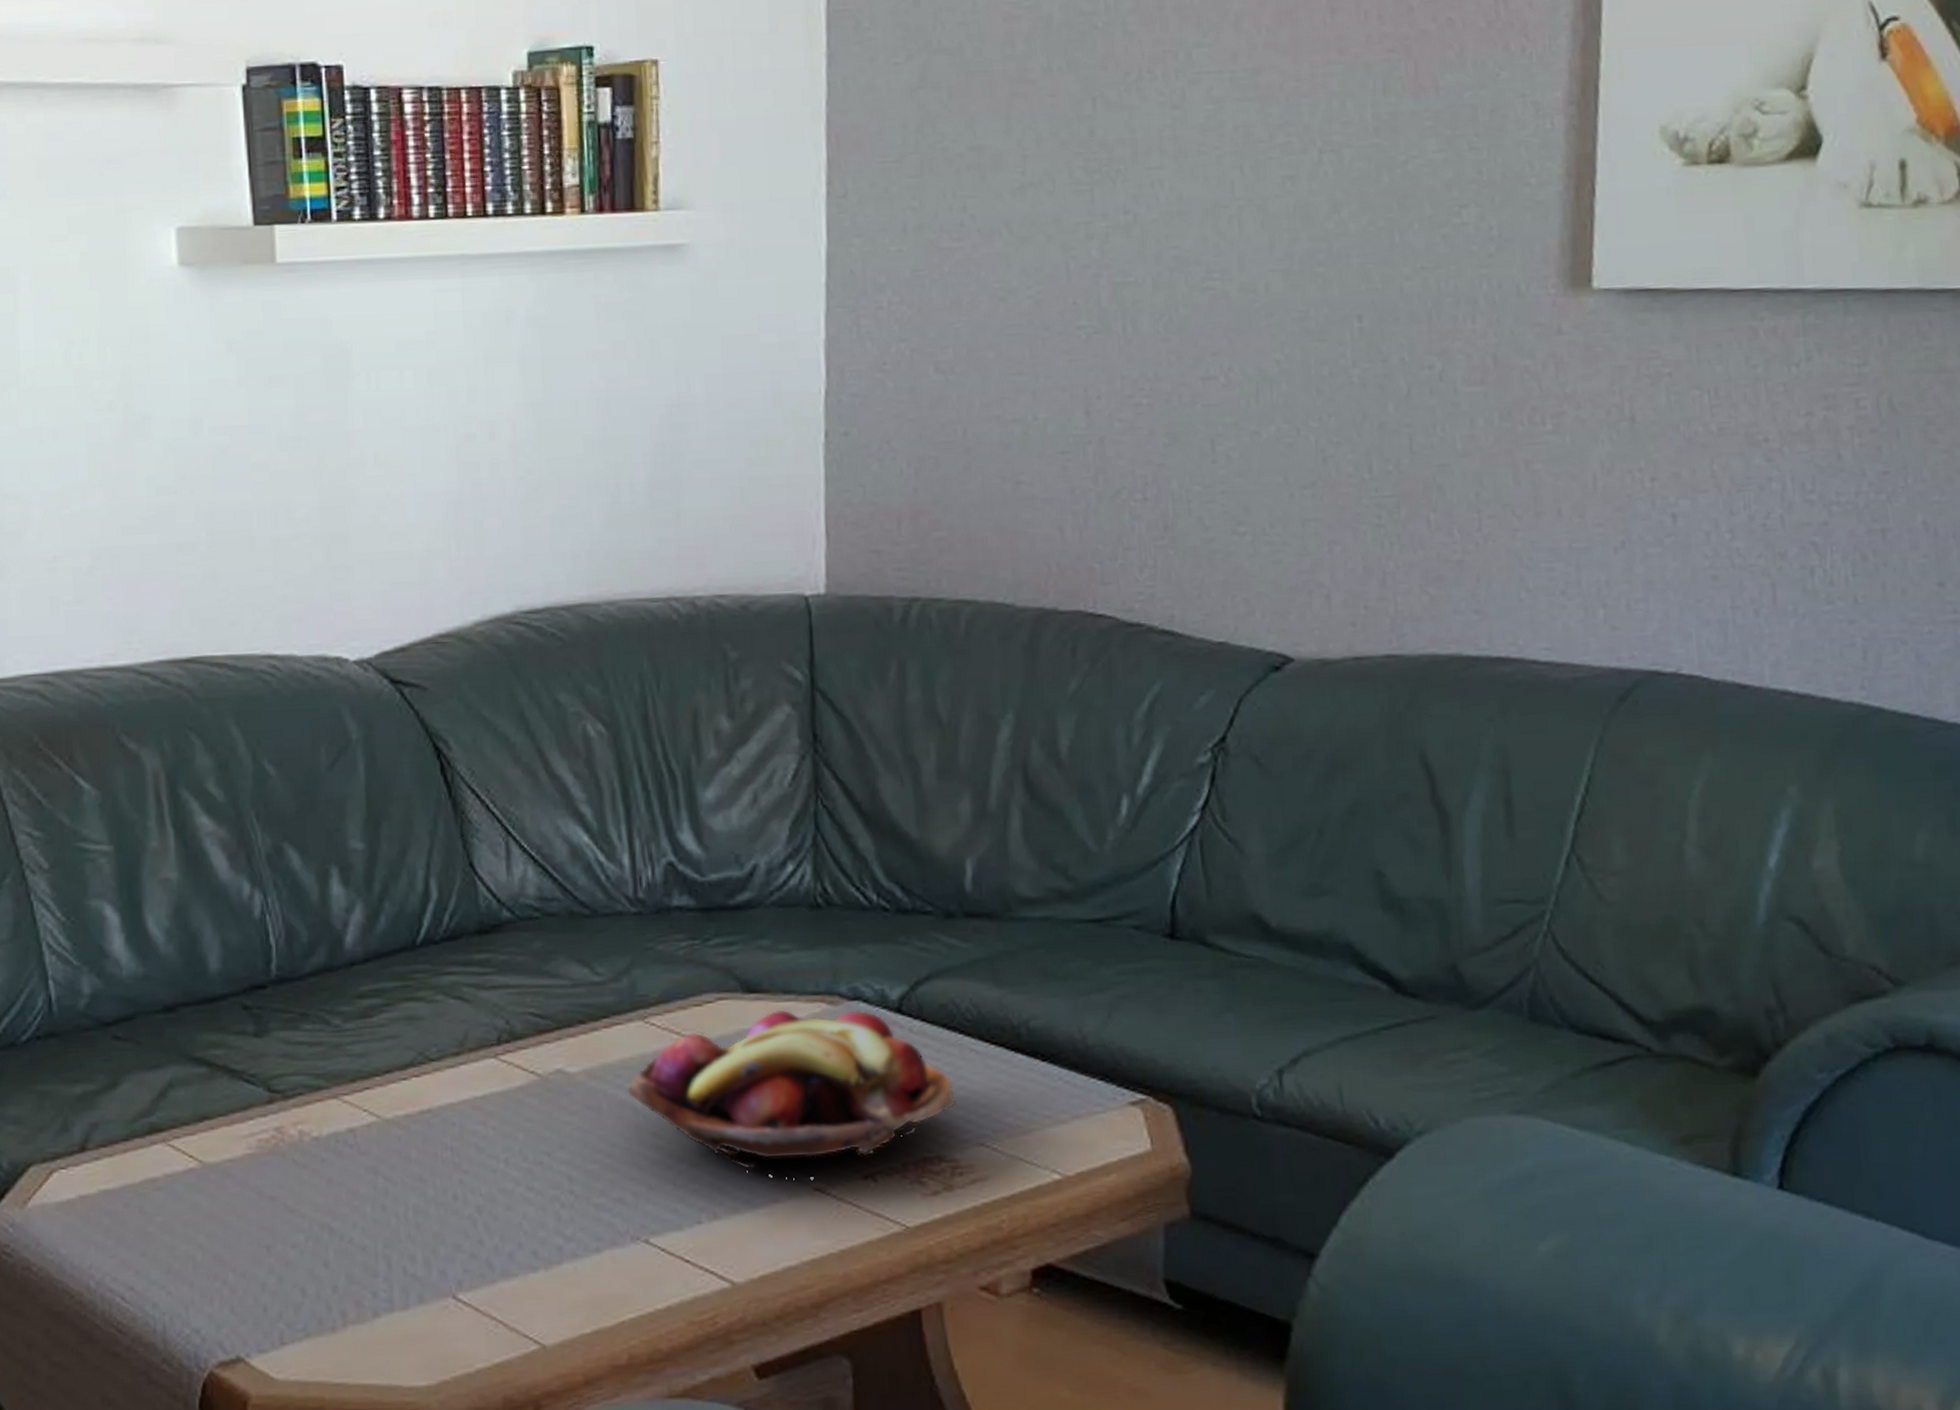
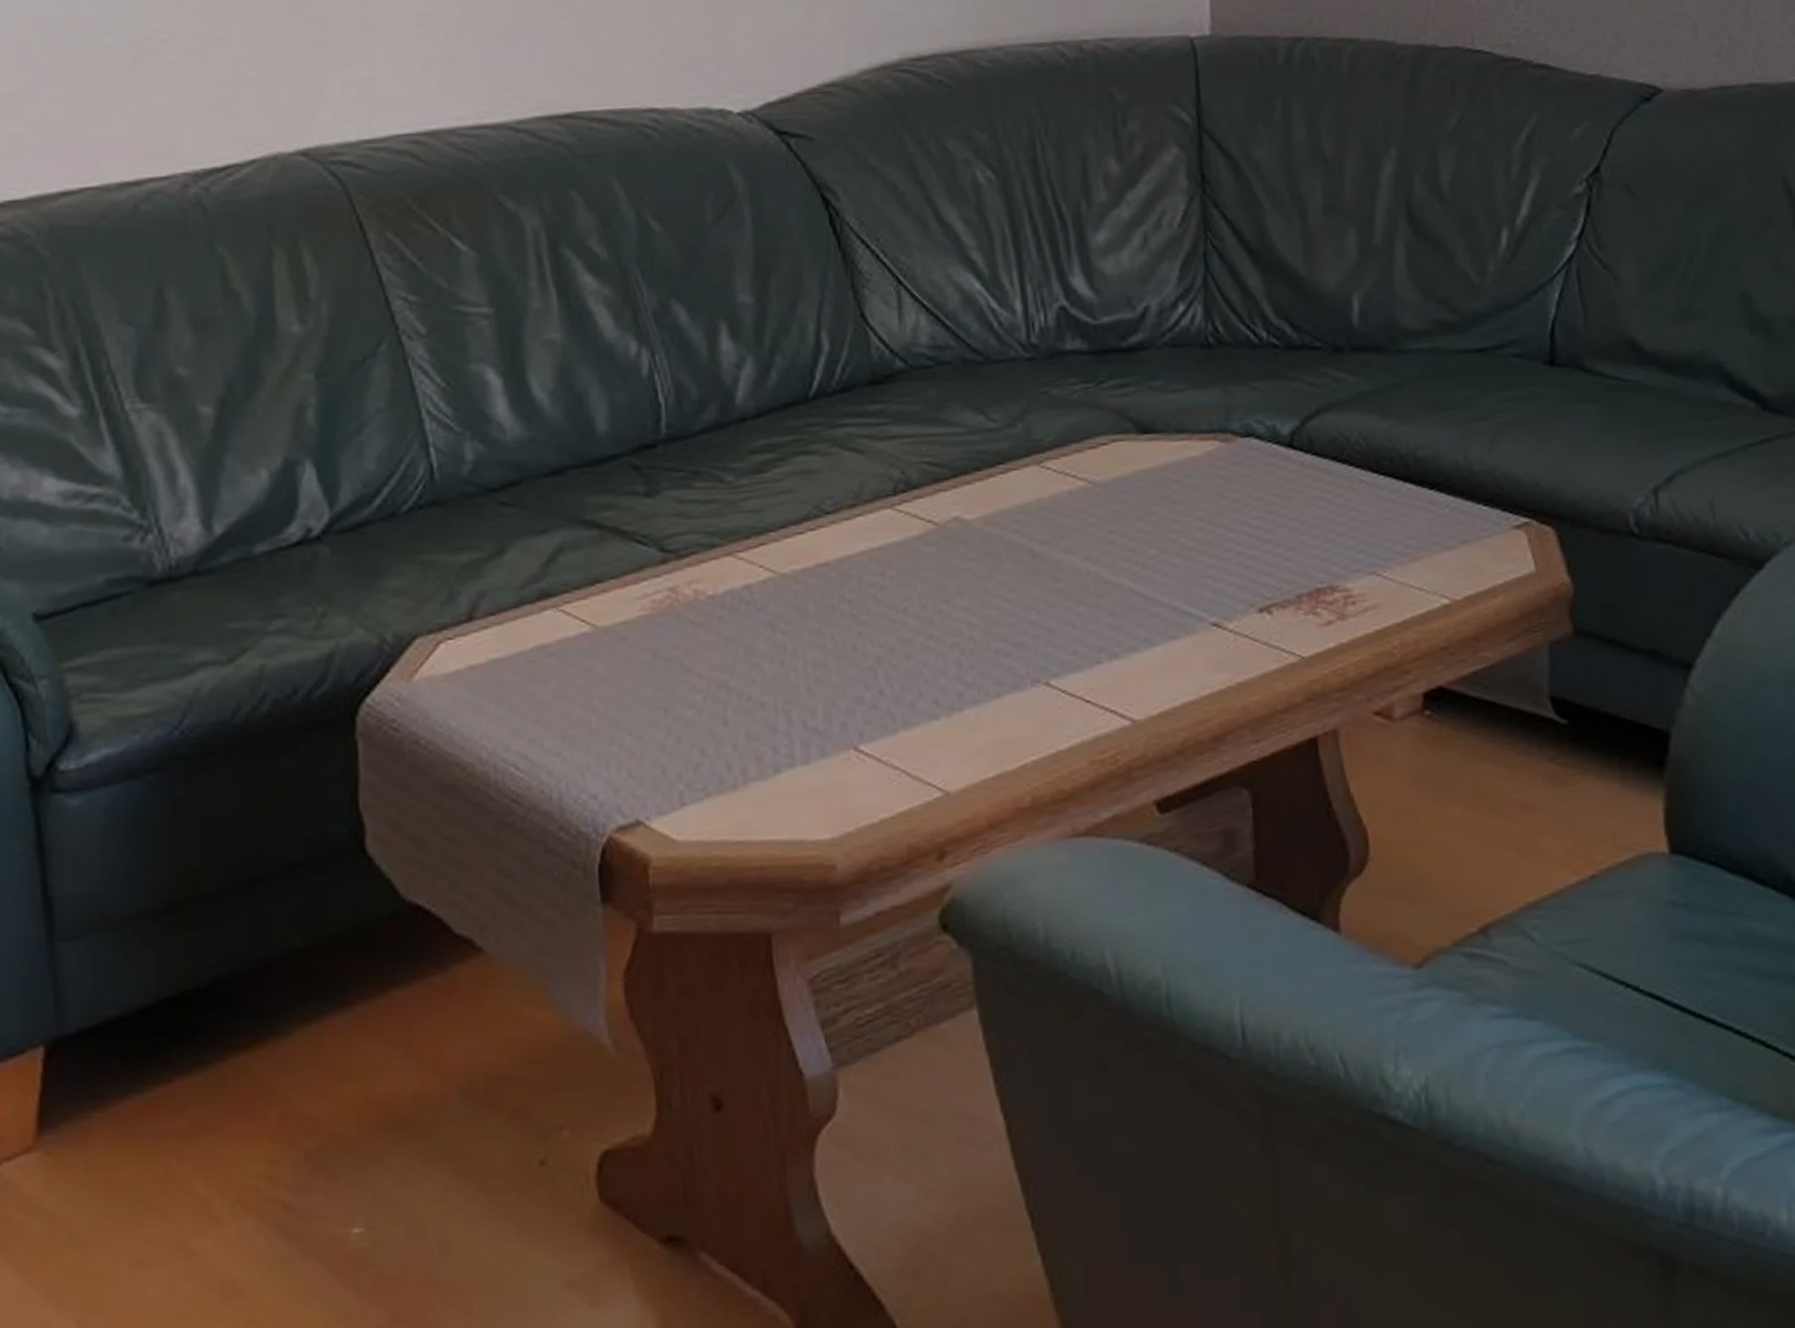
fruit basket: present [627,1009,957,1180] -> none [1024,446,1348,617]

